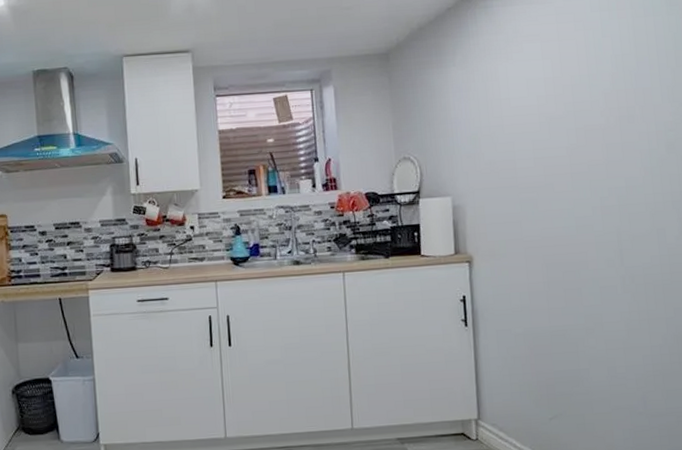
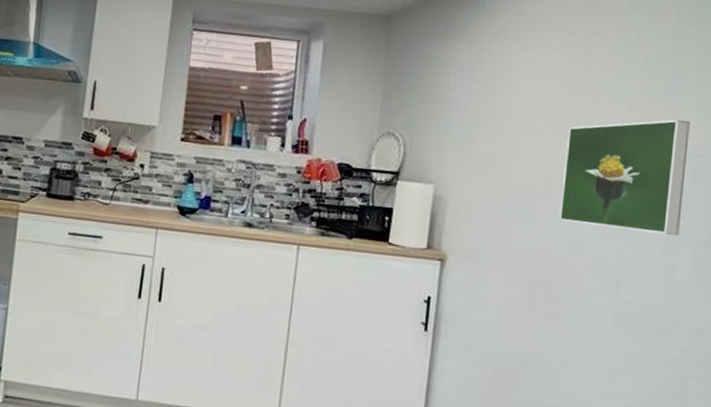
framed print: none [557,101,665,208] -> present [559,119,690,236]

